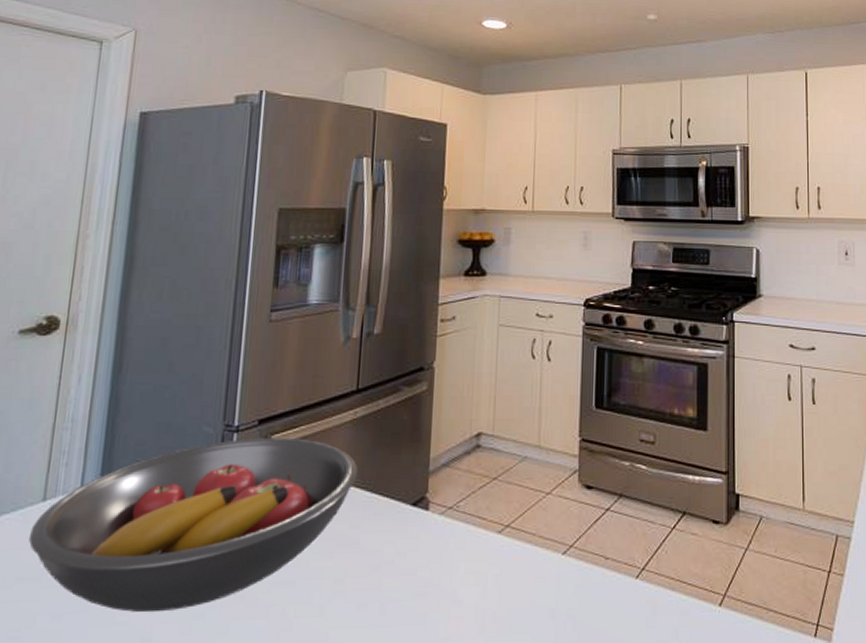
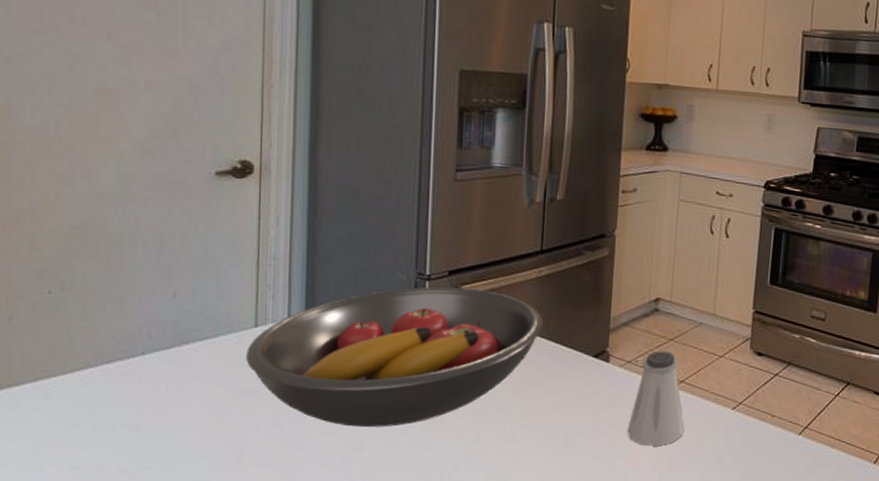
saltshaker: none [449,492,512,607] -> present [627,351,685,446]

